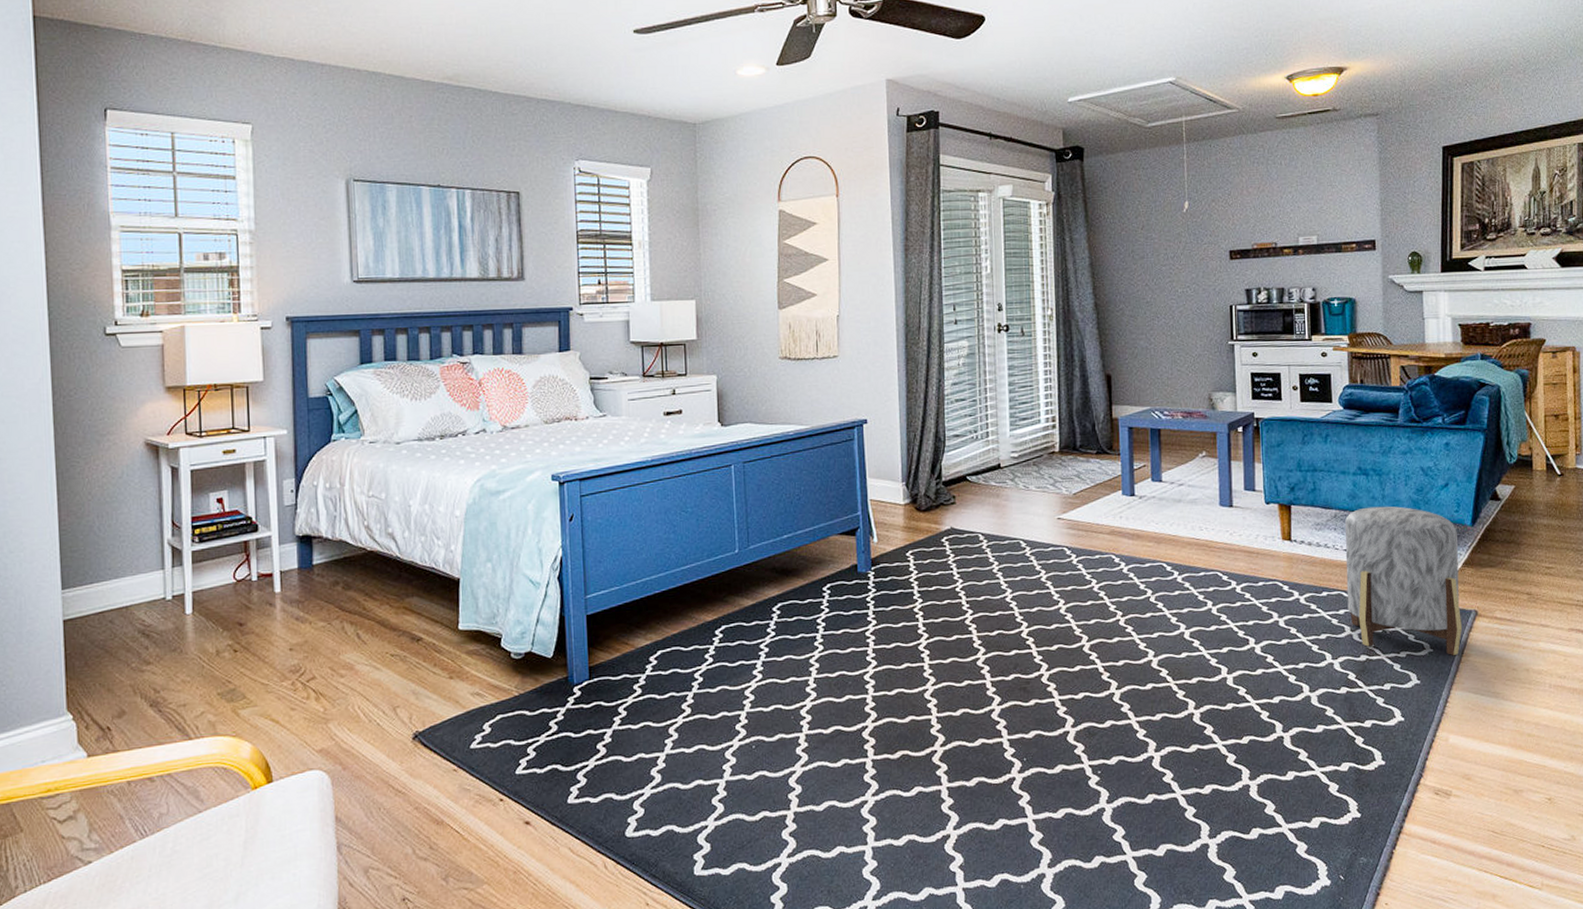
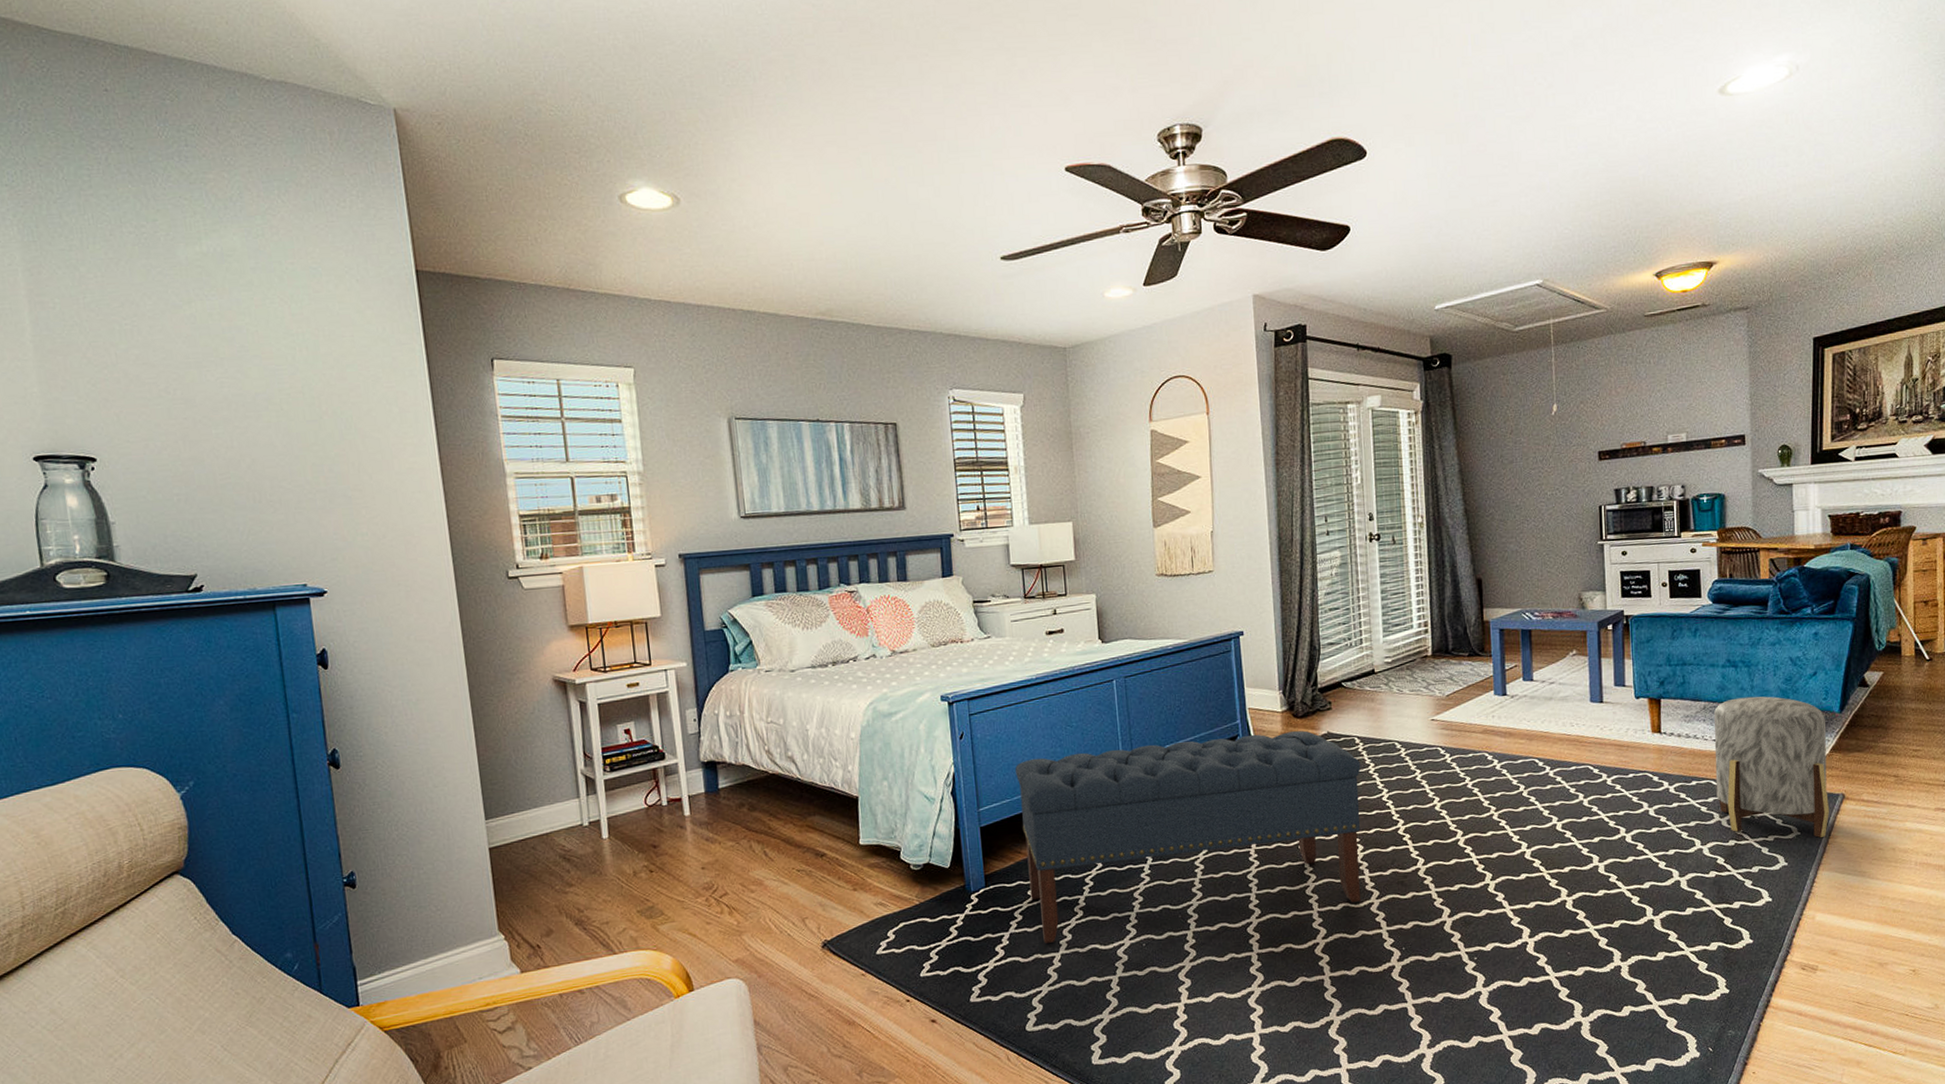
bench: none [626,525,984,742] -> present [1015,730,1361,943]

